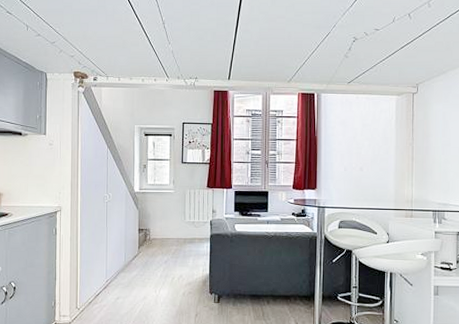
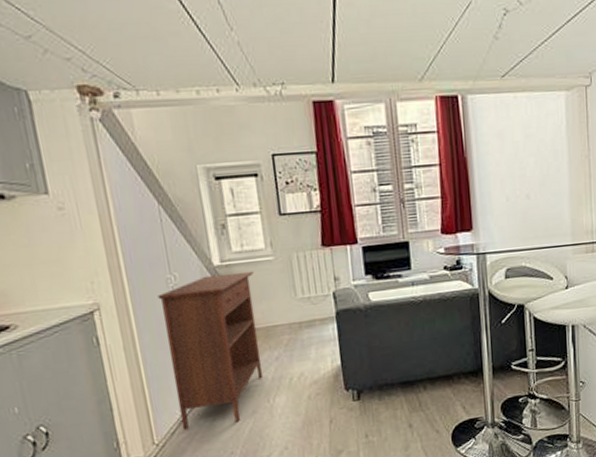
console table: none [97,198,159,303] -> present [157,271,263,430]

